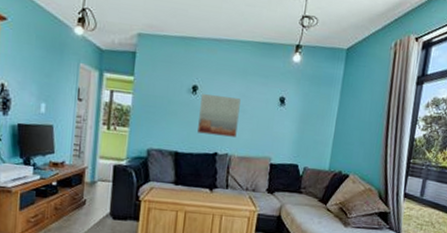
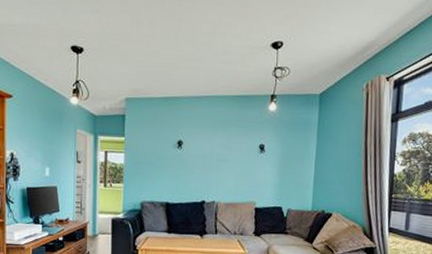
wall art: present [197,94,241,137] -> none [185,148,223,185]

